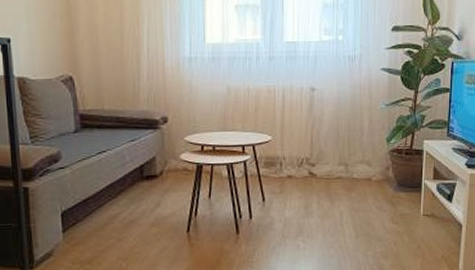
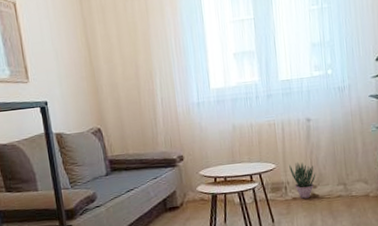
potted plant: none [287,135,316,178] -> present [289,161,316,199]

